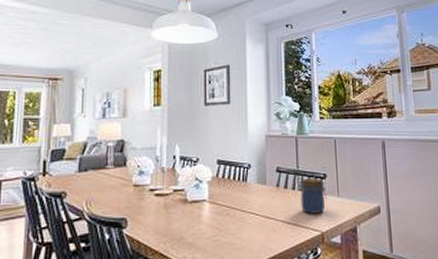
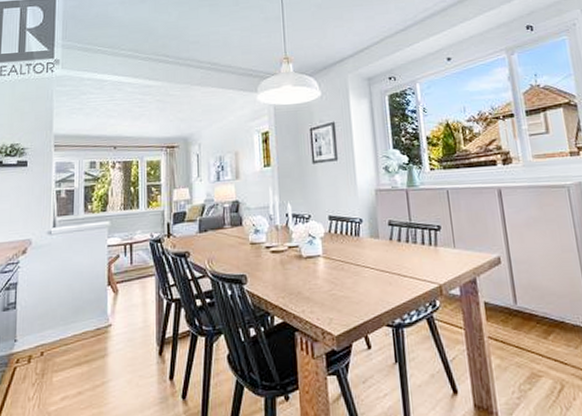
jar: present [300,178,327,214] -> none [415,230,443,266]

